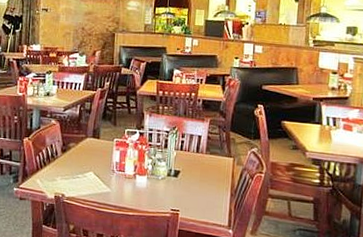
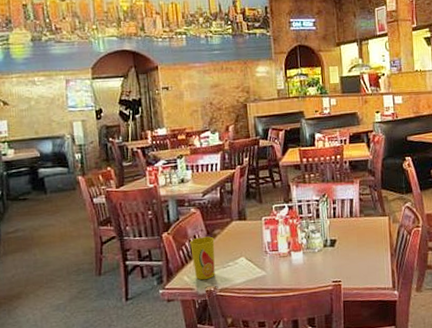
cup: none [46,147,69,186] -> present [190,236,215,280]

